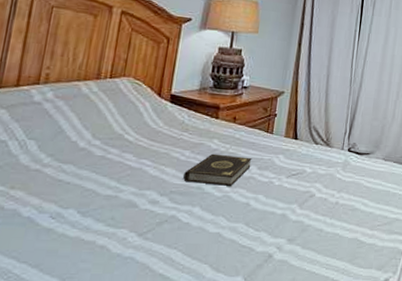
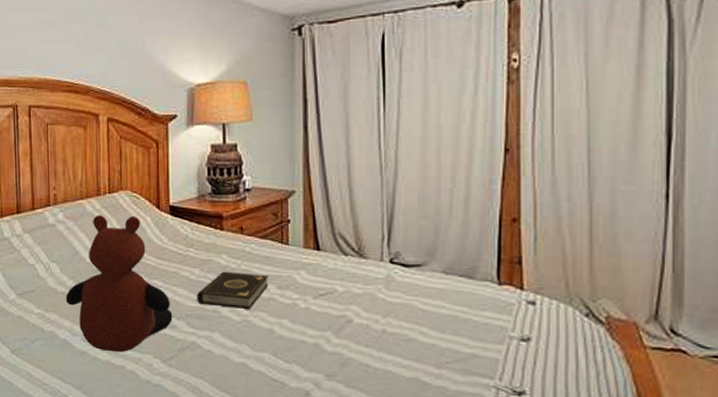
teddy bear: none [38,97,157,229] -> present [65,215,173,353]

